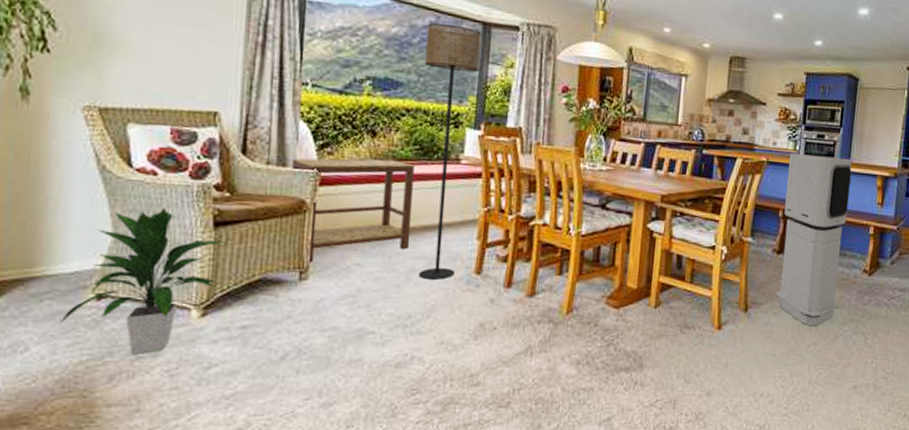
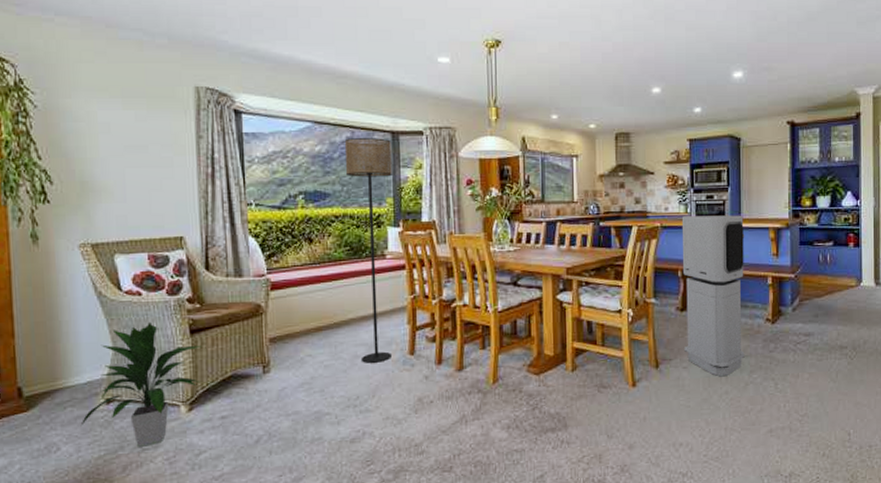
side table: present [291,158,414,262] -> none [246,261,351,357]

